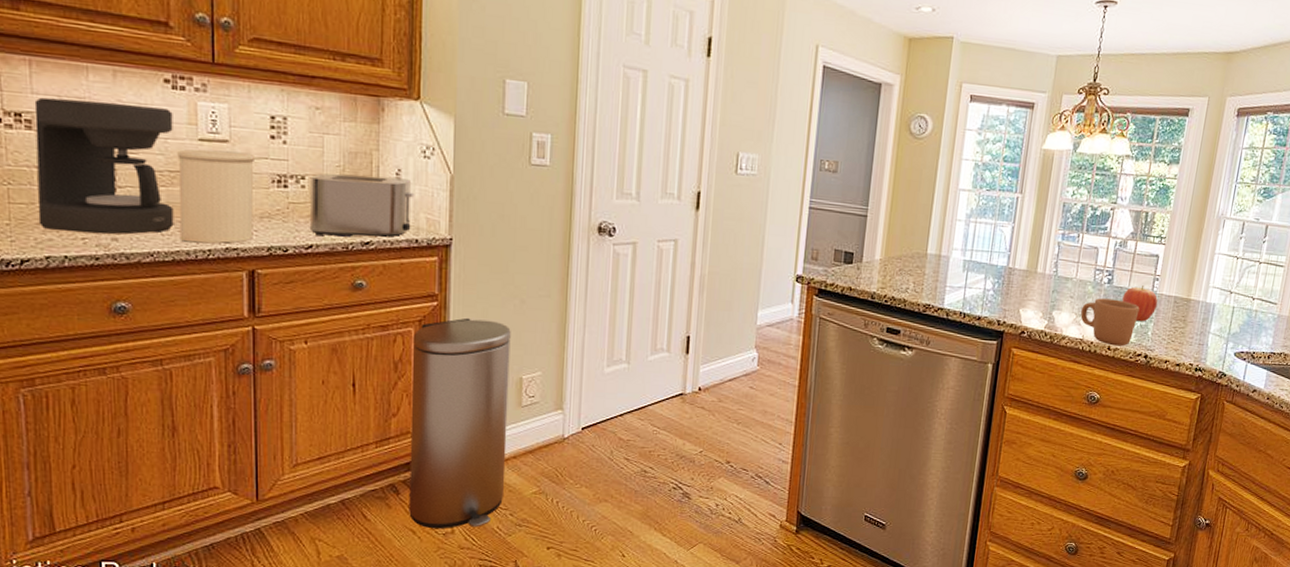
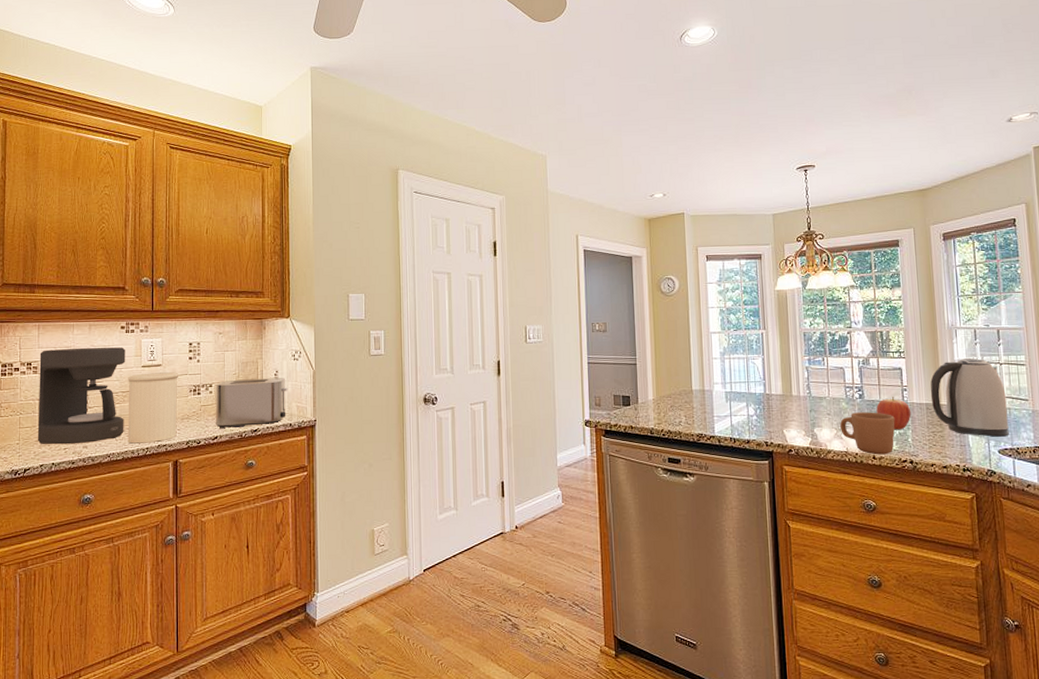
pedal bin: present [409,317,511,528] -> none [290,482,365,669]
kettle: none [1180,252,1258,339] -> present [930,357,1009,437]

